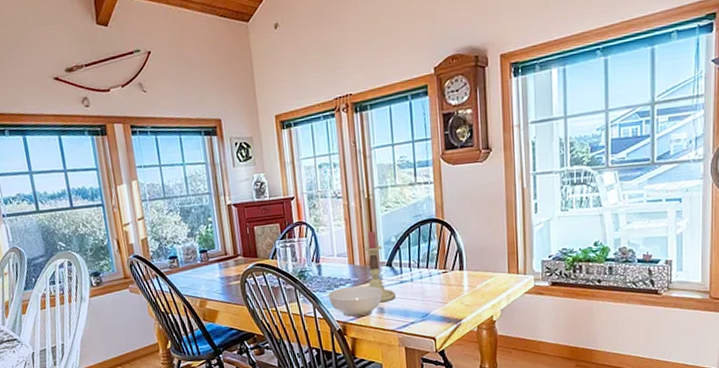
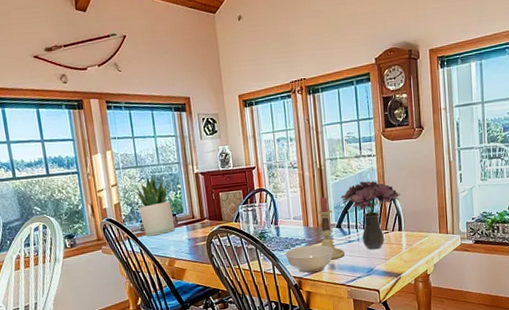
planter: none [162,205,207,275] -> present [135,173,175,237]
flower arrangement: none [391,212,462,292] -> present [341,181,400,250]

